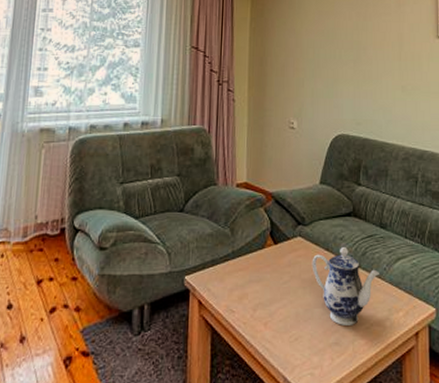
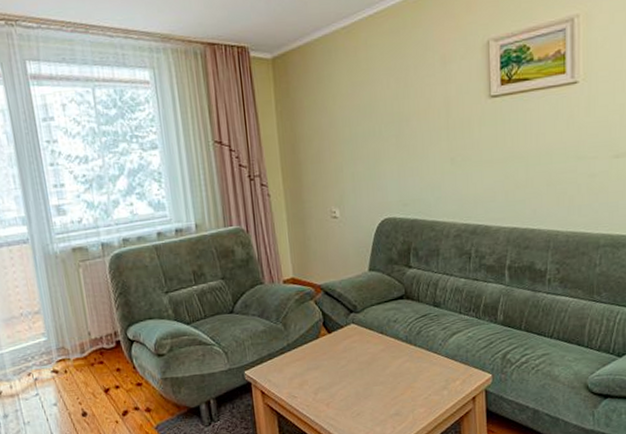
teapot: present [312,246,379,325] -> none [367,328,435,399]

